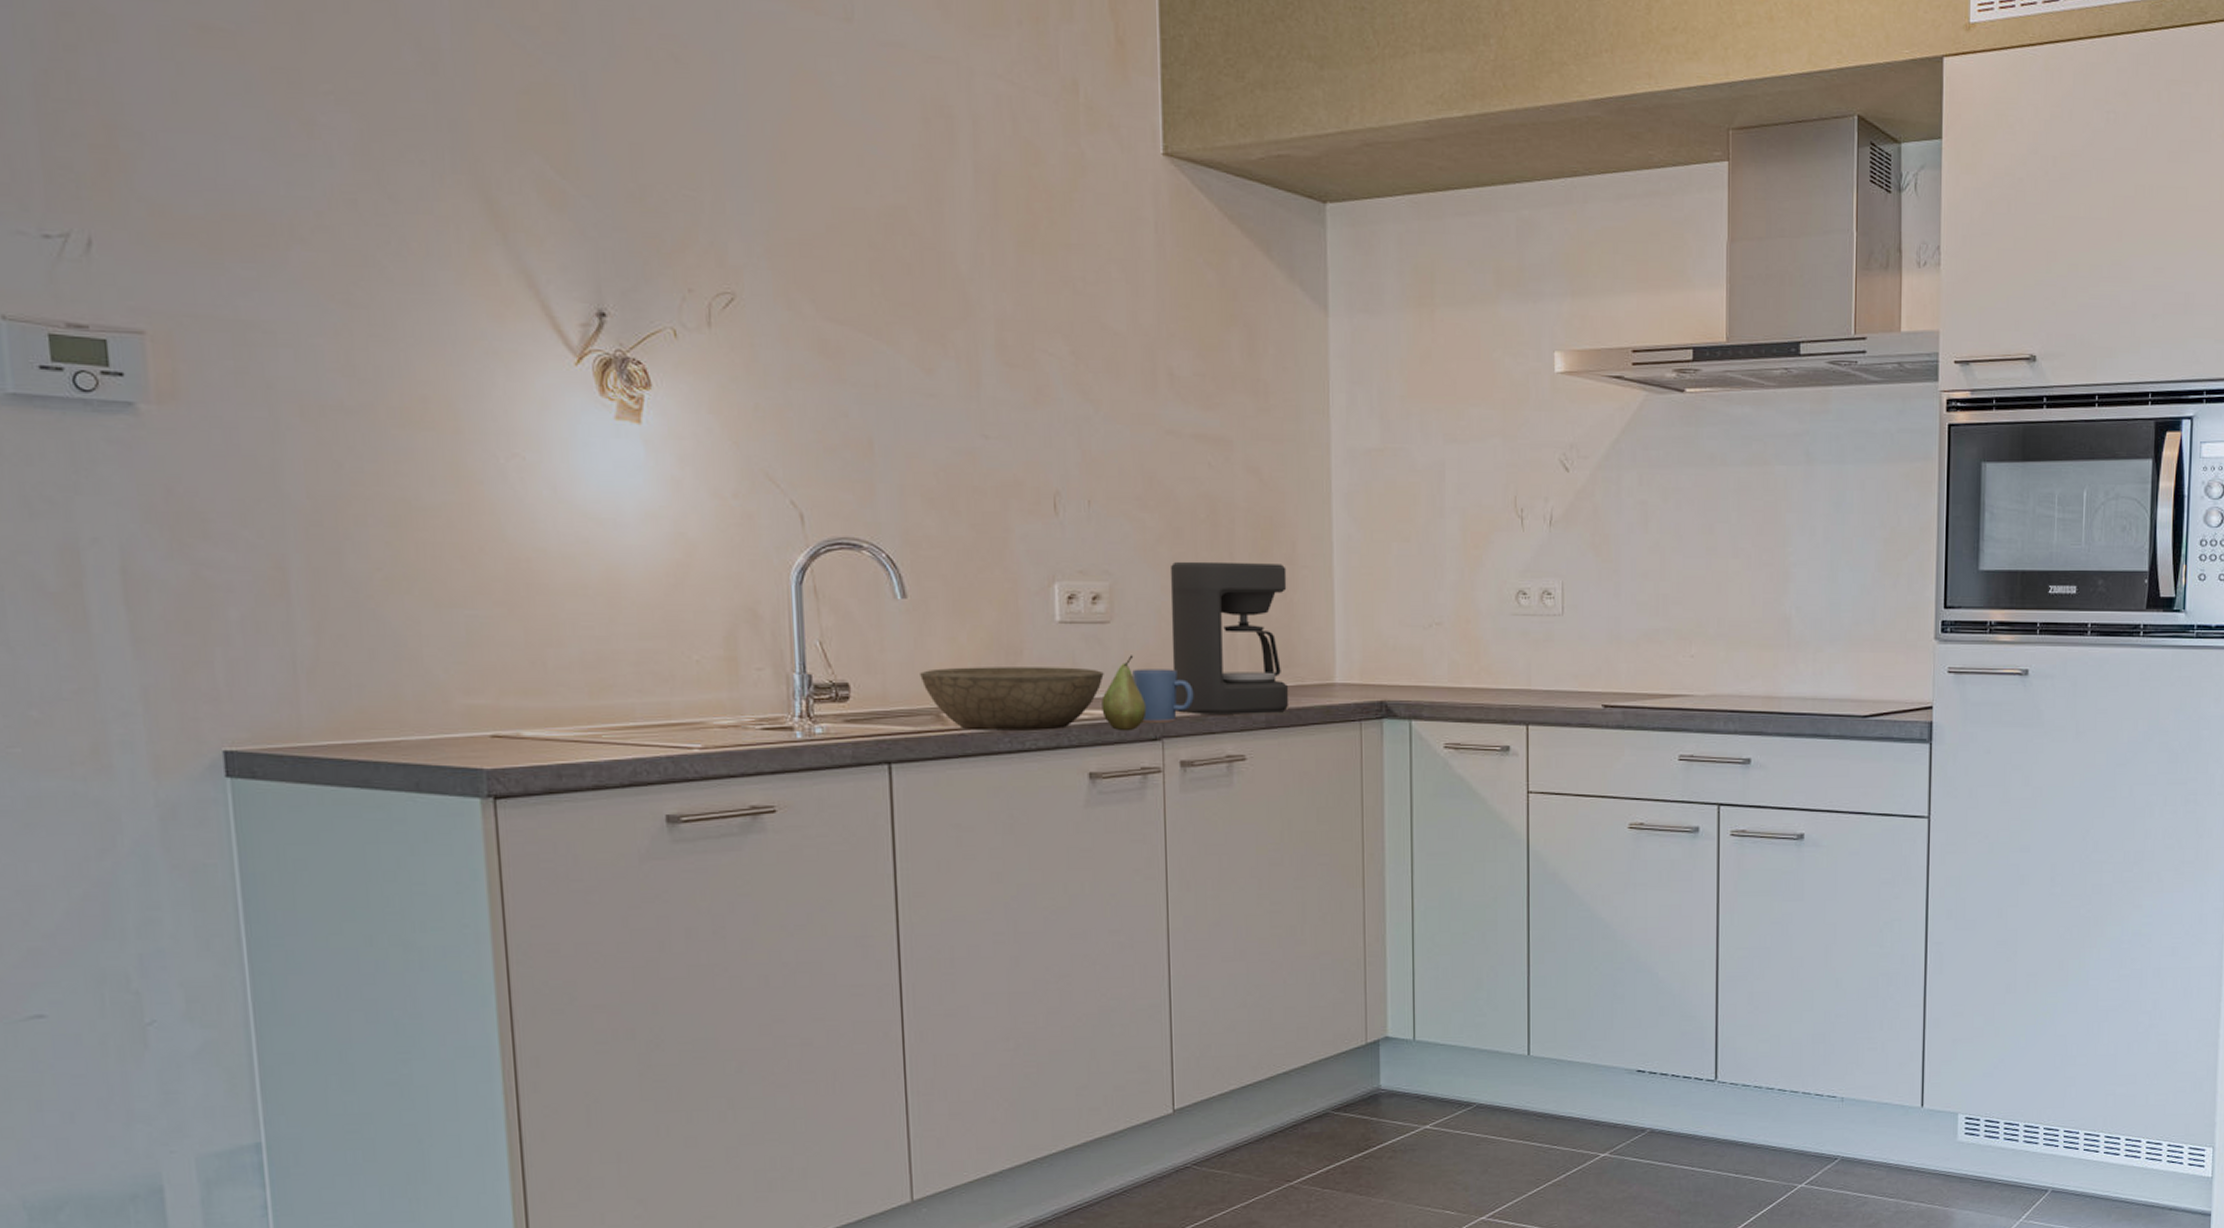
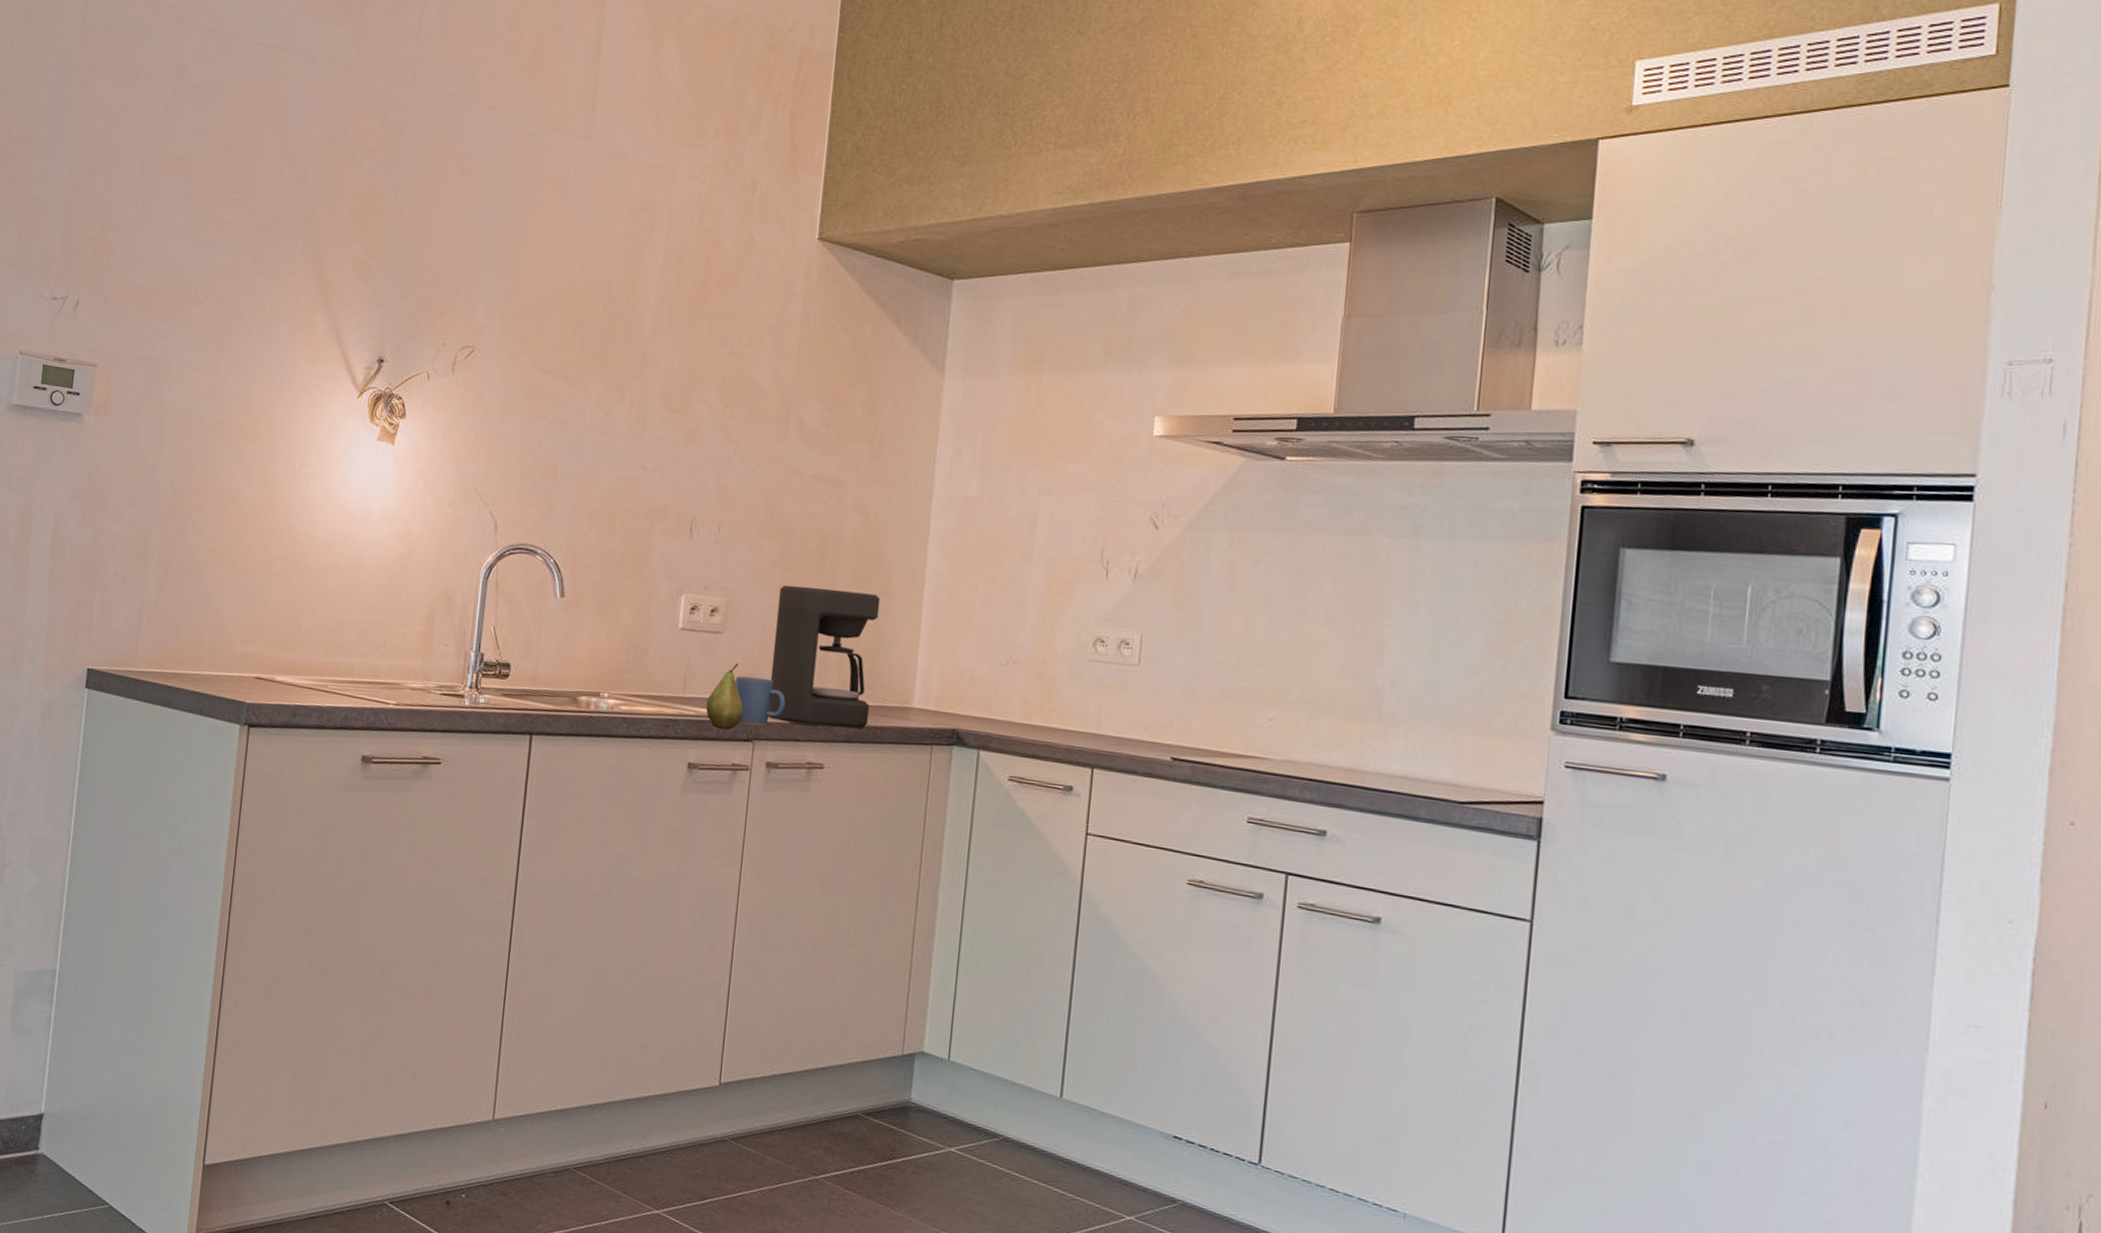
bowl: present [920,667,1104,732] -> none [565,658,712,722]

